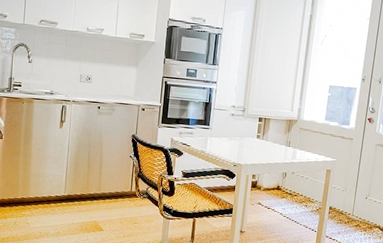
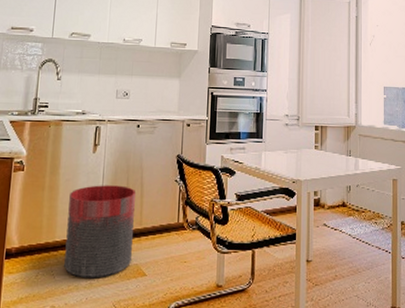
trash can: none [36,155,96,229] -> present [64,185,137,279]

